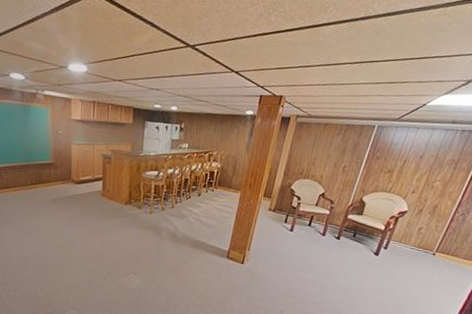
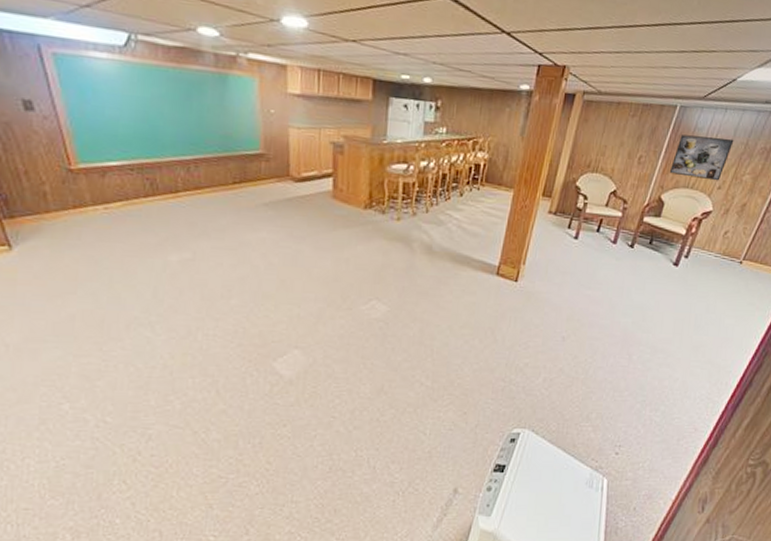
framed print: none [369,149,425,187] -> present [669,134,734,181]

